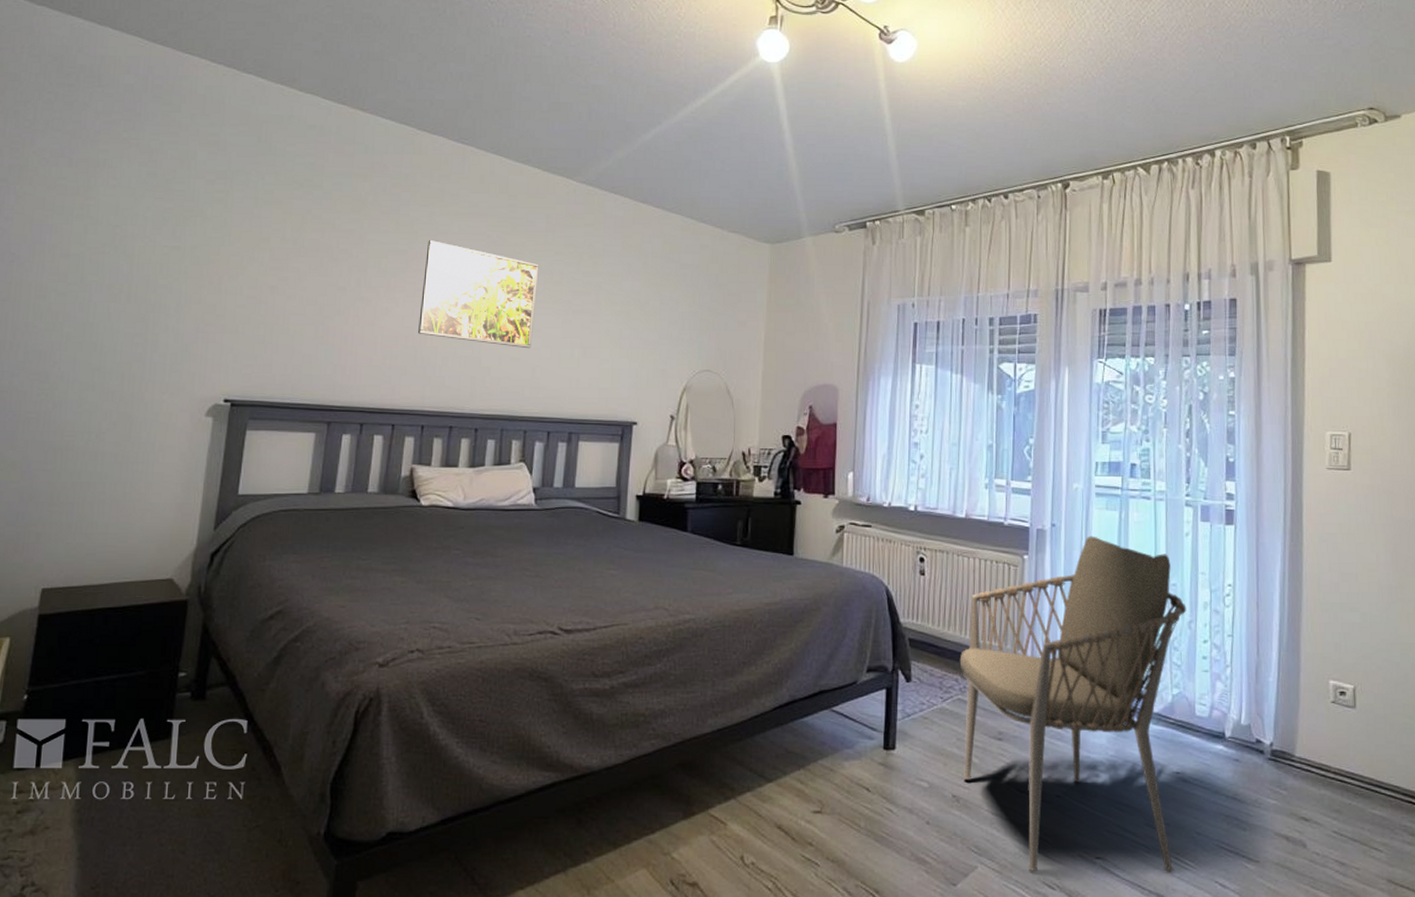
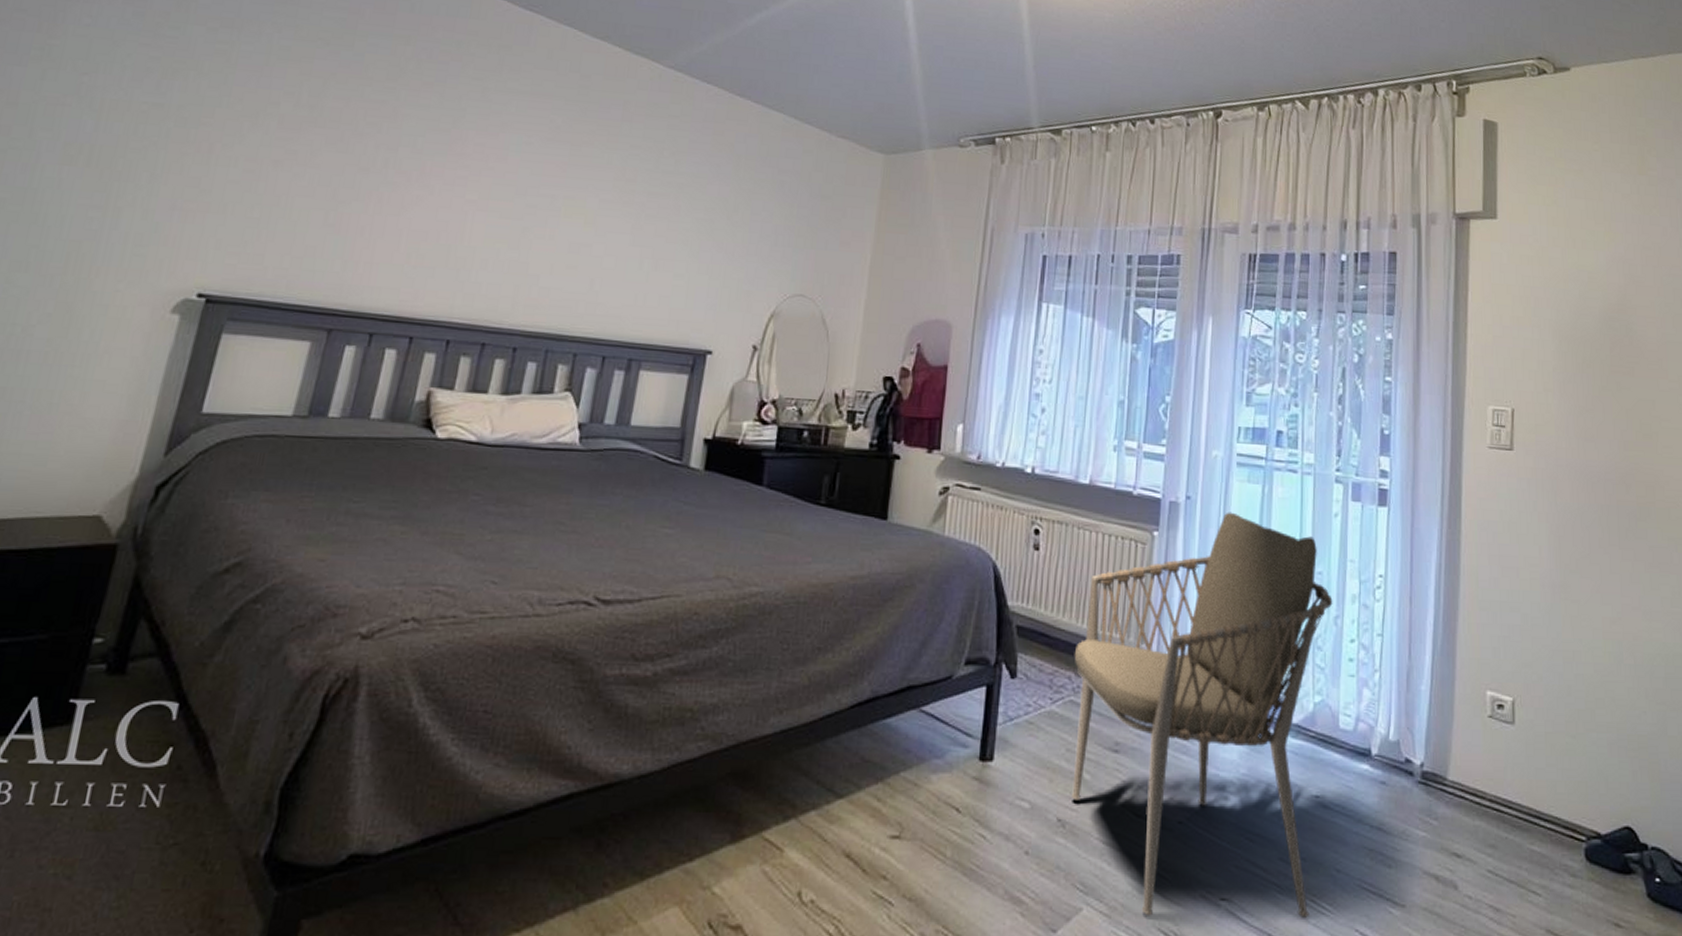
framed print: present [418,240,539,349] -> none [454,120,610,256]

